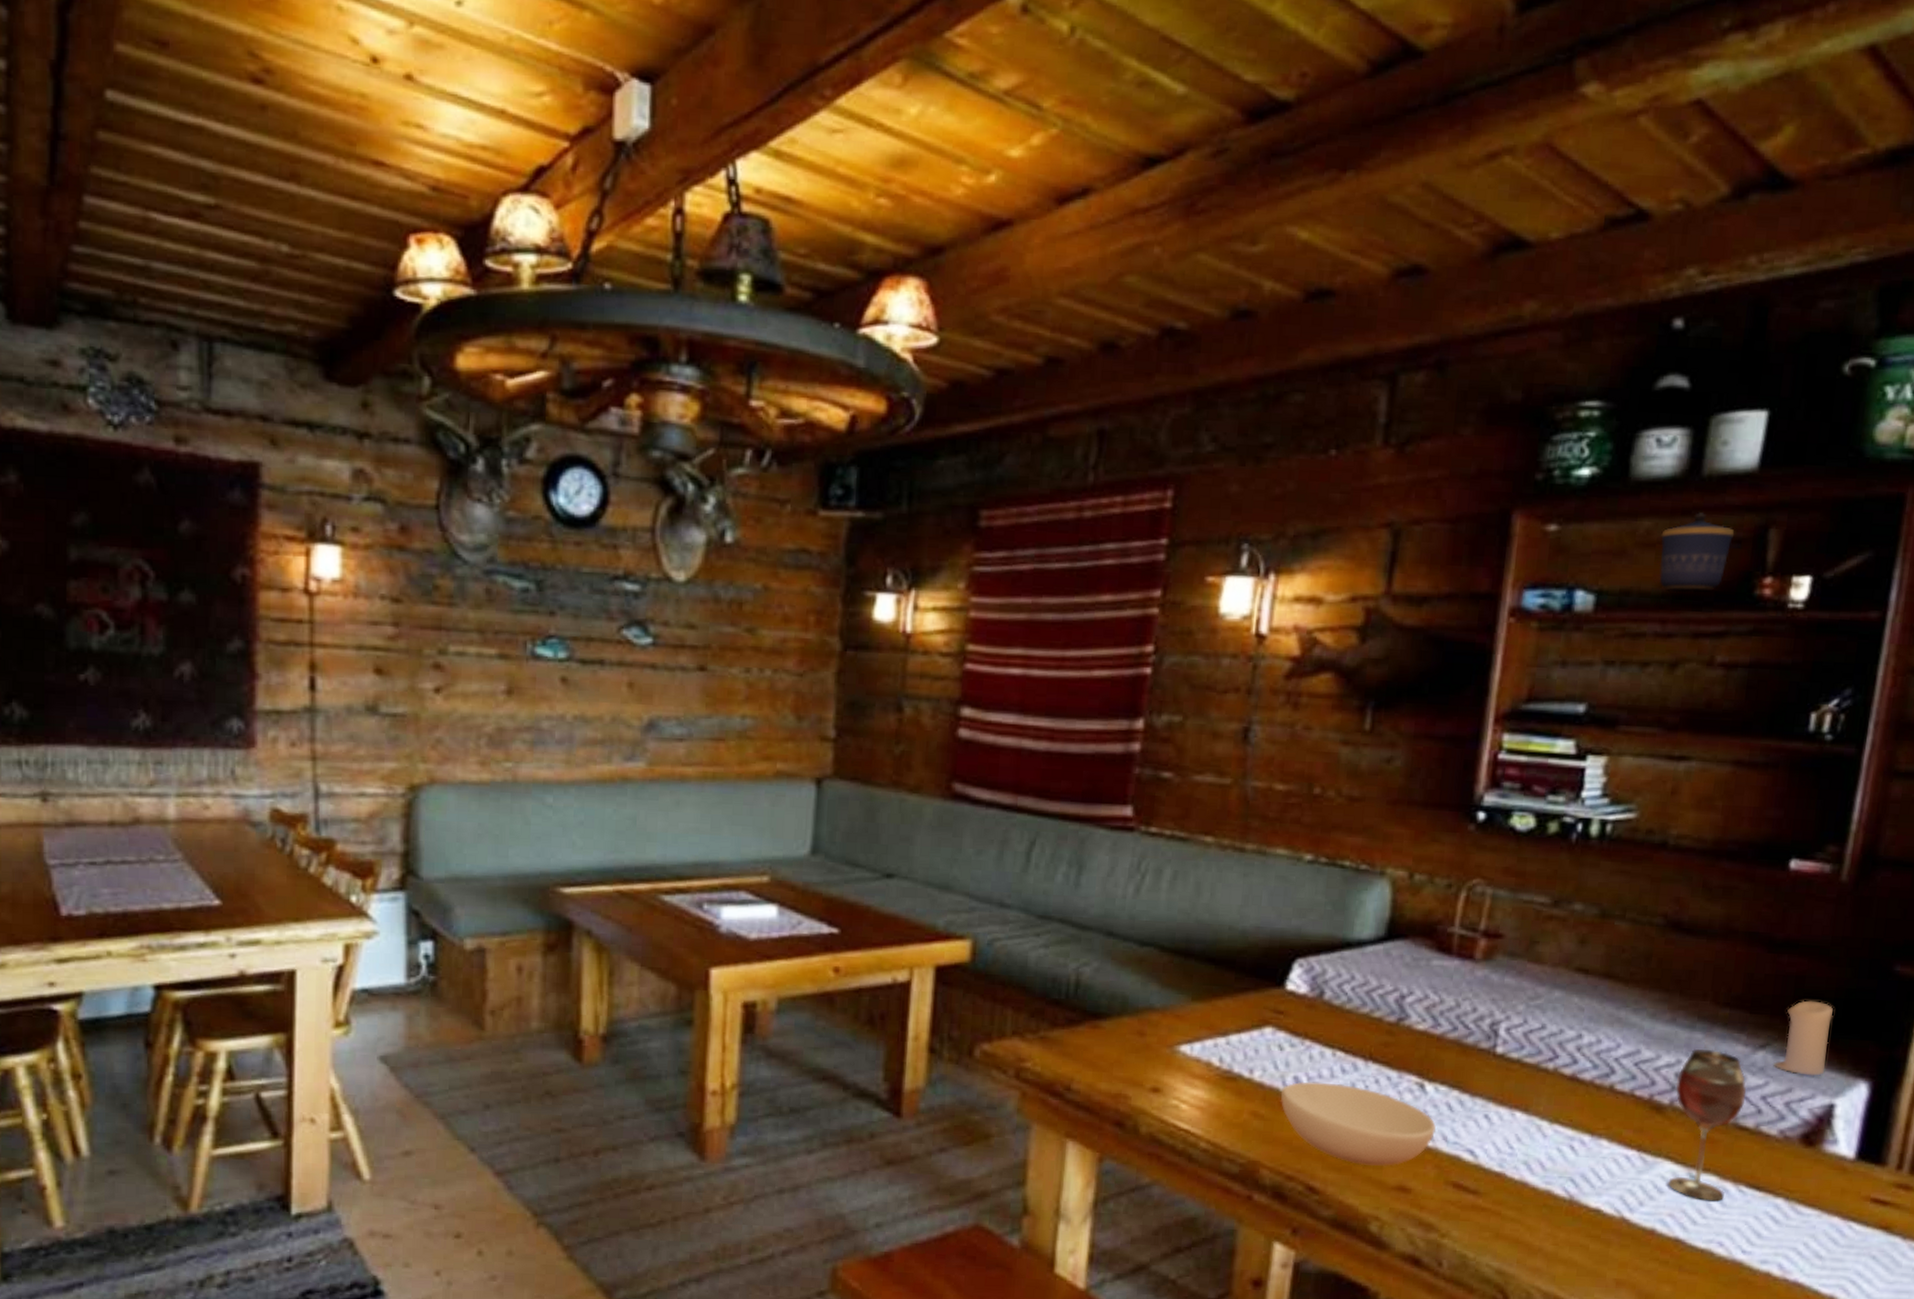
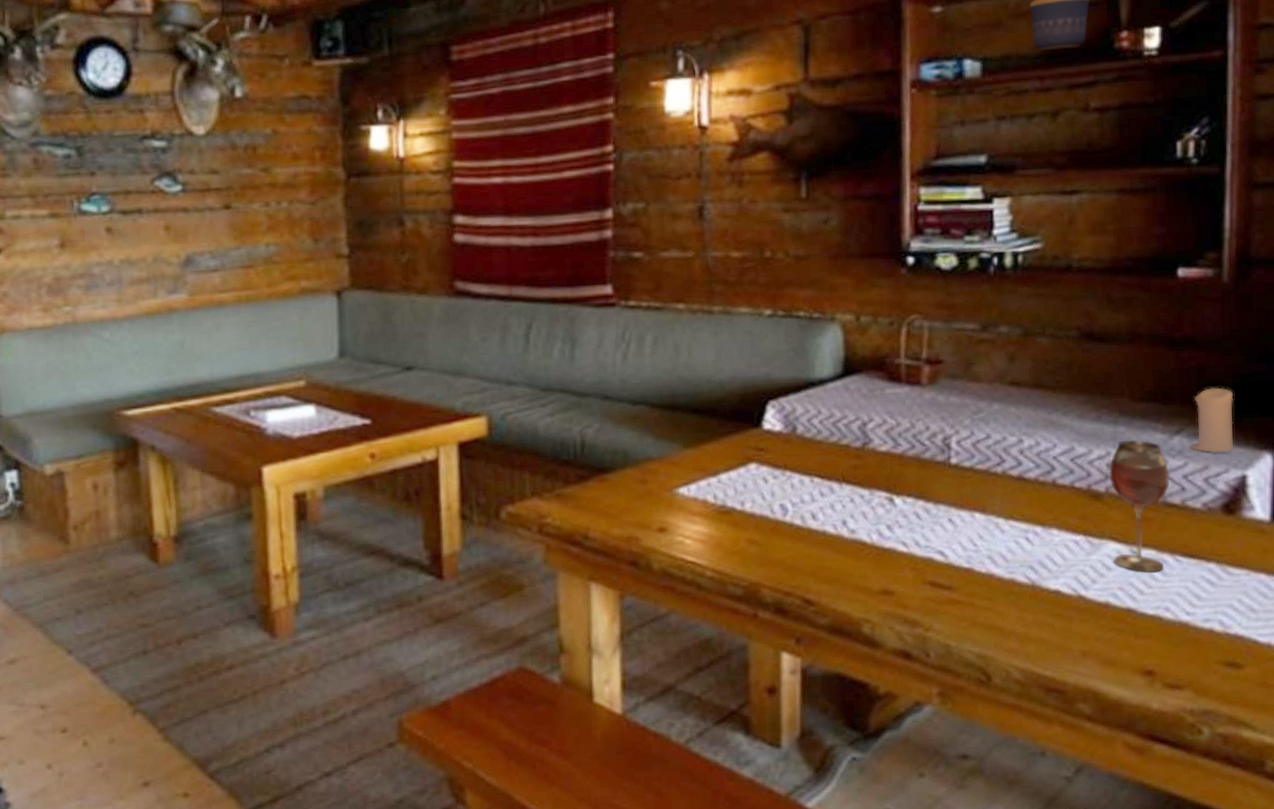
bowl: present [1280,1081,1436,1166] -> none [770,506,908,576]

